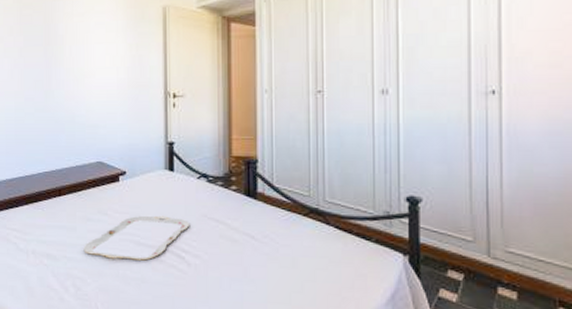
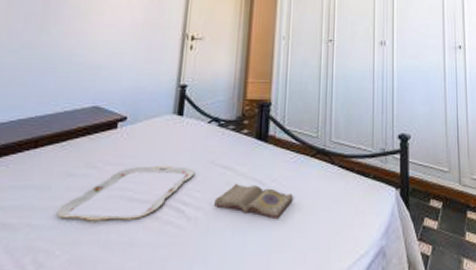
diary: none [211,237,287,273] -> present [214,184,293,219]

